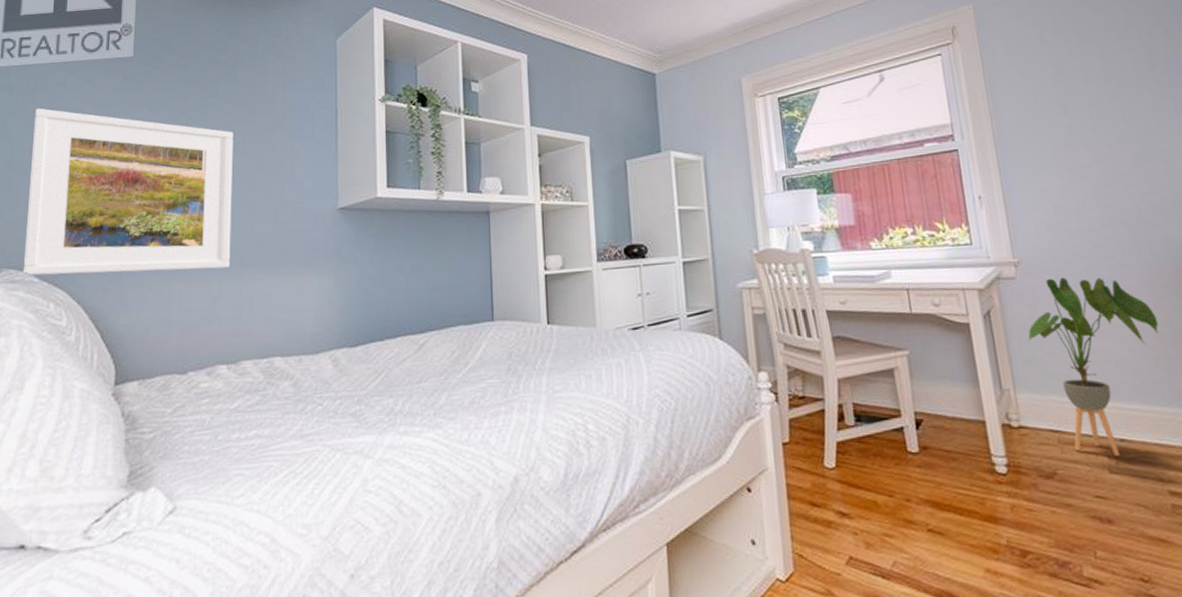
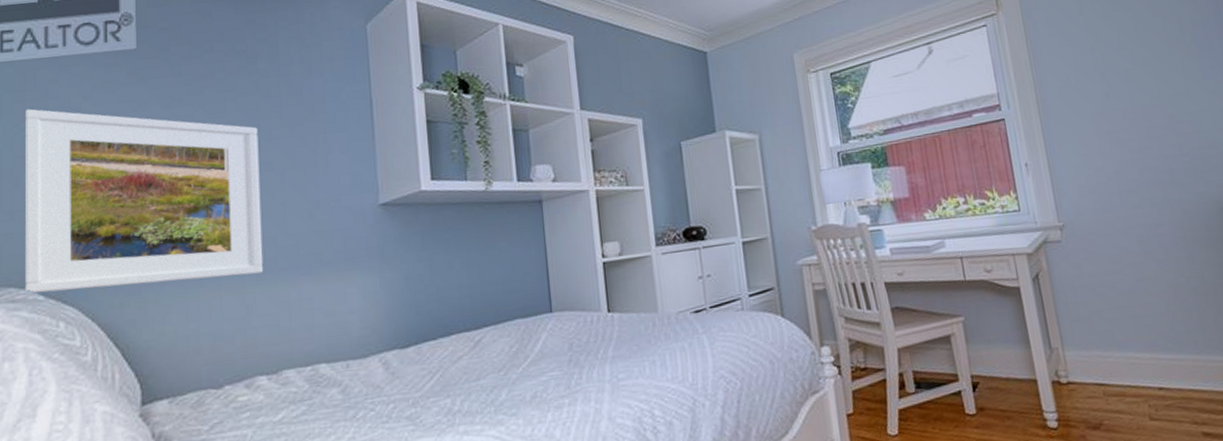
house plant: present [1026,277,1159,457] -> none [1072,237,1191,405]

